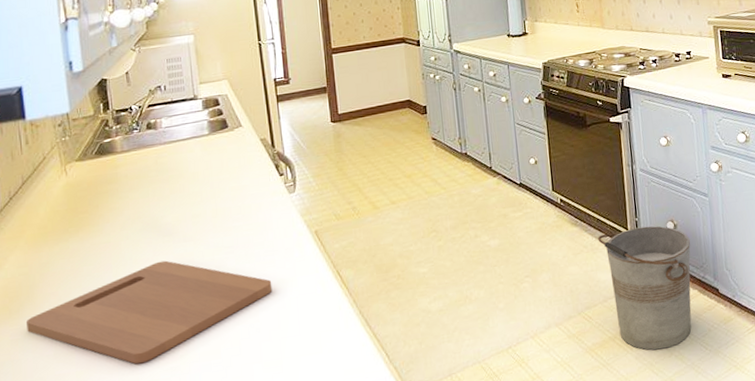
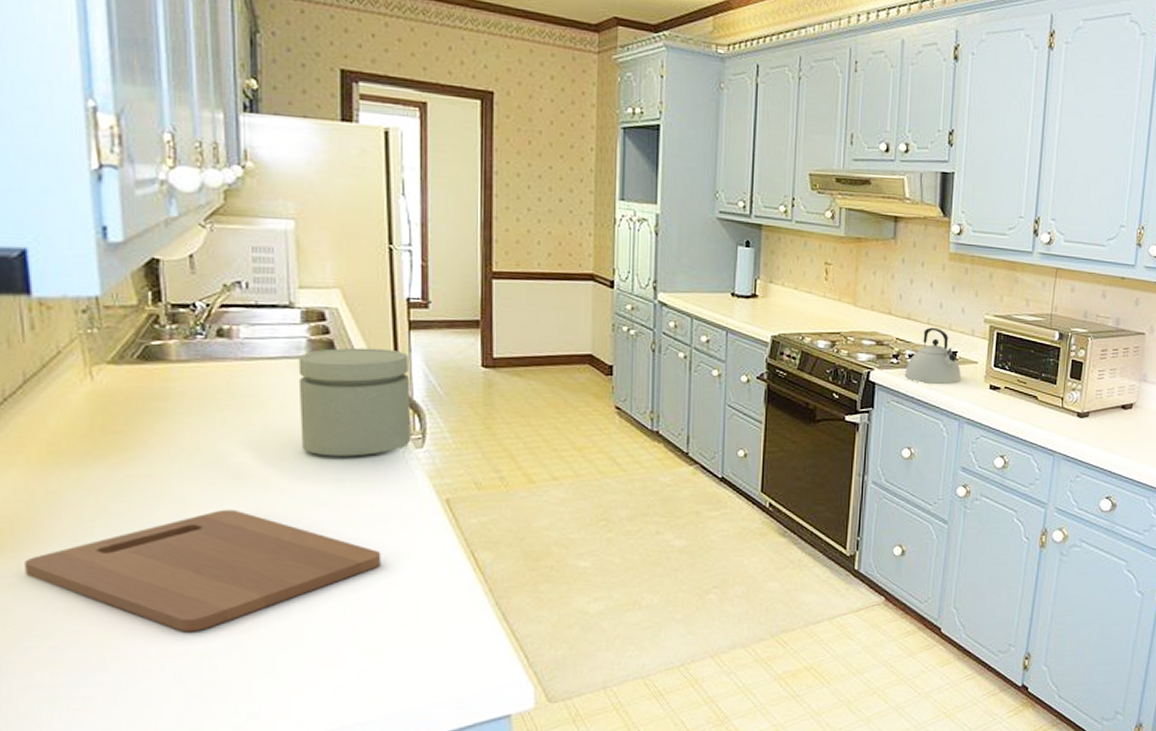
jar: none [203,119,286,210] -> present [298,347,412,457]
bucket: present [598,226,692,351] -> none [808,548,919,687]
kettle: none [651,35,698,82] -> present [904,327,961,384]

